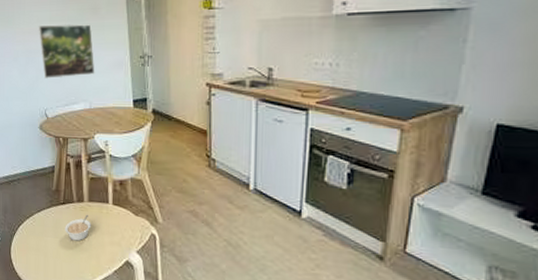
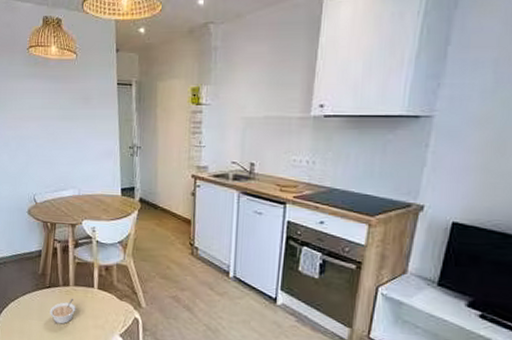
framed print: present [39,24,95,78] -> none [30,112,85,165]

